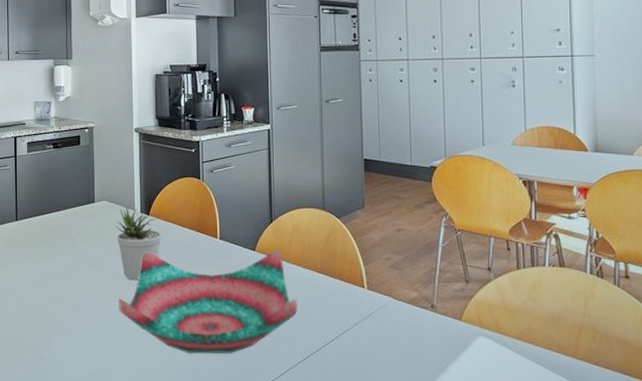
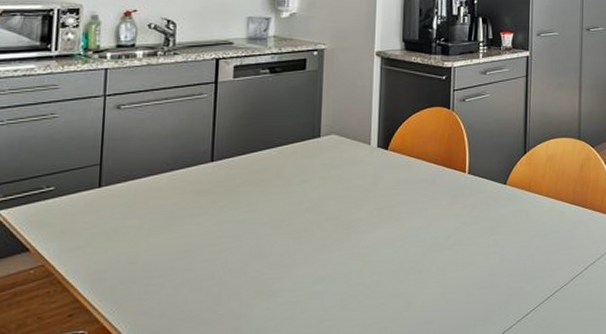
potted plant: present [115,205,162,281] -> none [345,139,402,226]
decorative bowl: present [119,250,299,355] -> none [343,182,549,304]

